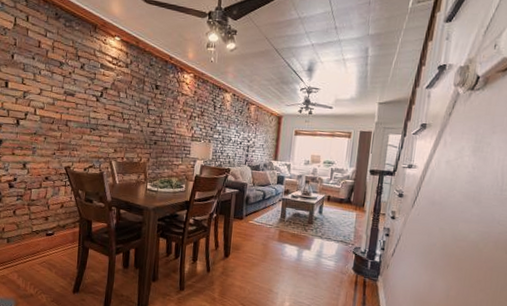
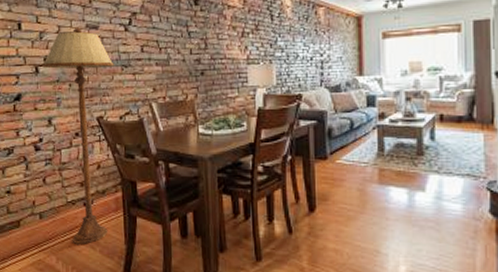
floor lamp: none [22,93,85,266] -> present [41,28,114,244]

